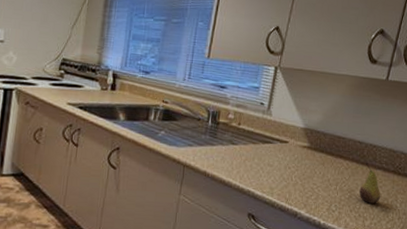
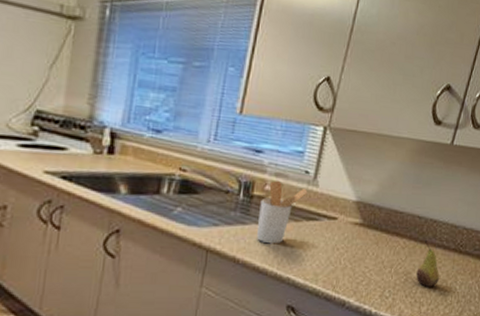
utensil holder: none [223,110,263,162] -> present [257,180,308,244]

